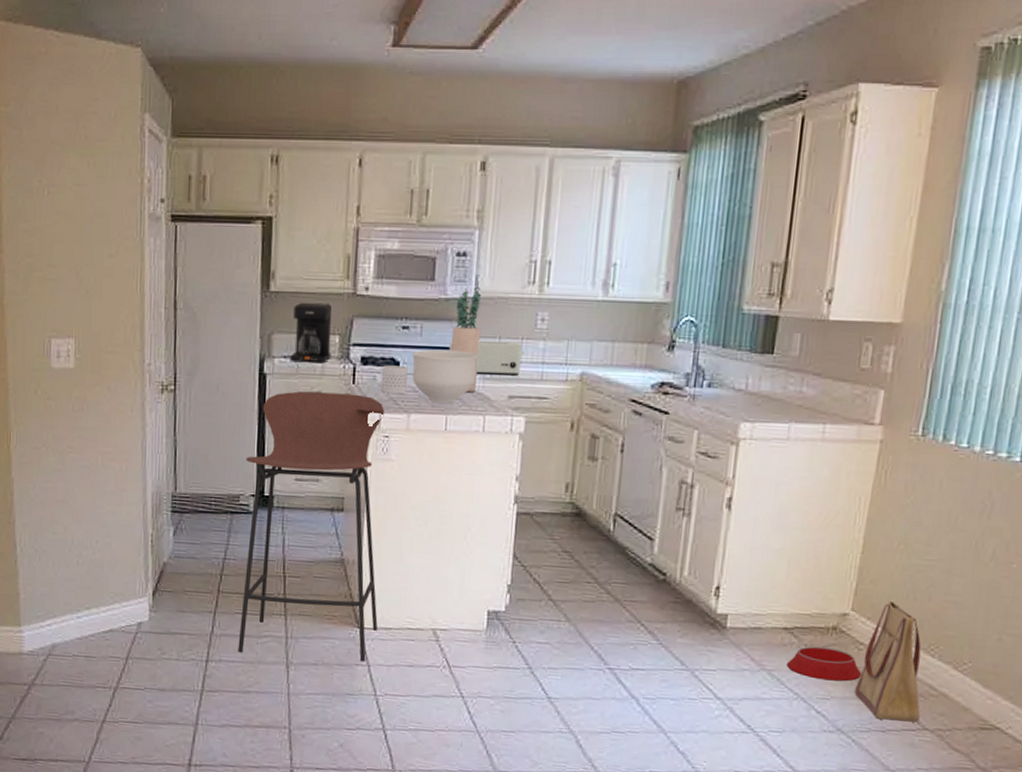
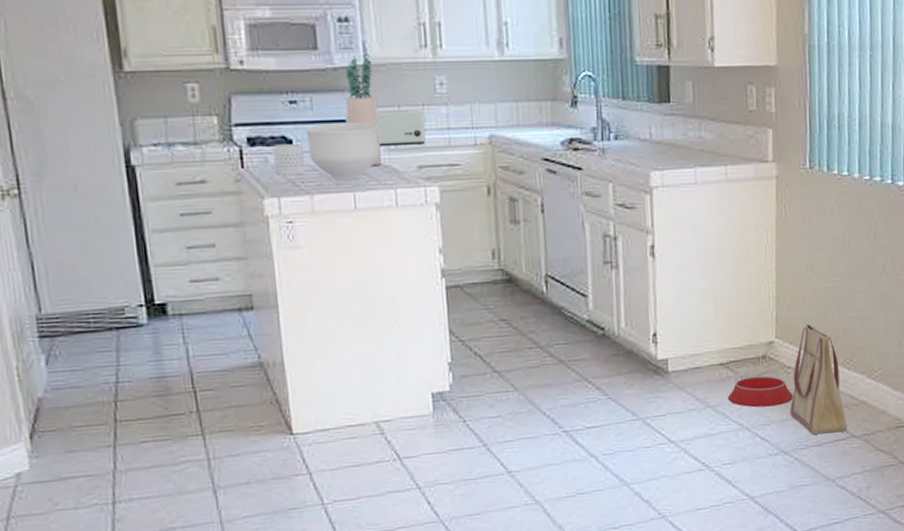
bar stool: present [238,391,385,662] -> none [125,179,315,486]
coffee maker: present [290,302,332,364] -> none [157,81,211,149]

